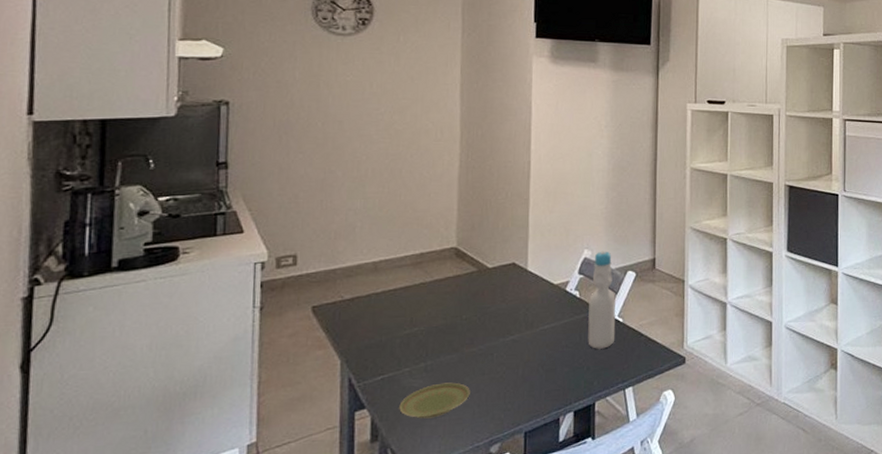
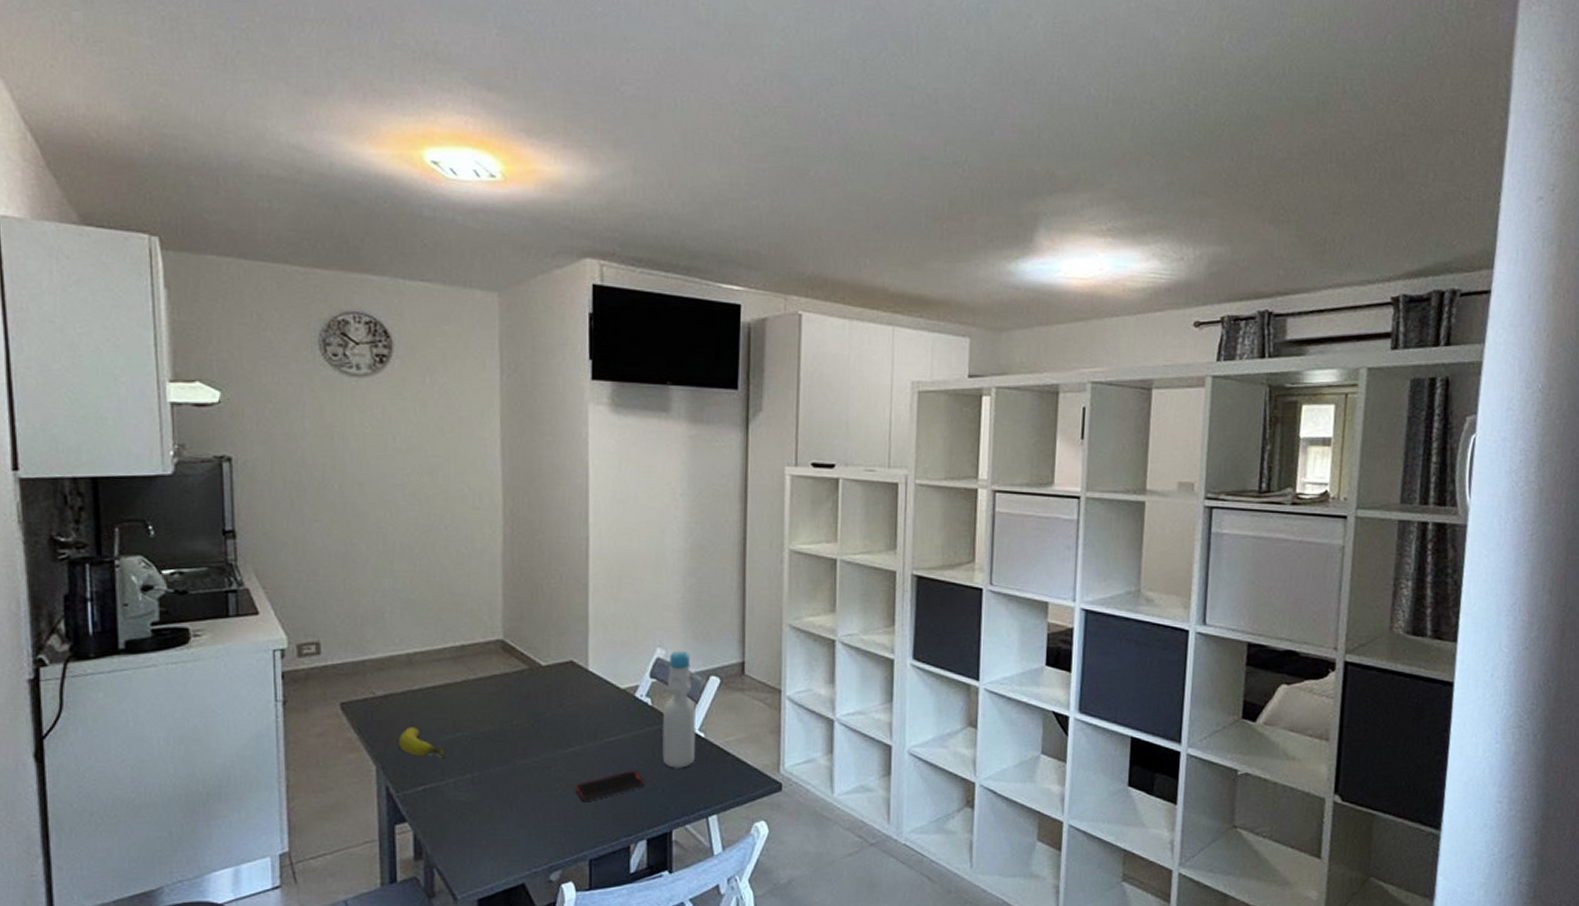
banana: none [362,325,402,350] -> present [399,727,444,758]
plate: present [399,382,470,419] -> none [444,798,525,837]
smartphone: none [514,353,573,381] -> present [575,770,644,801]

